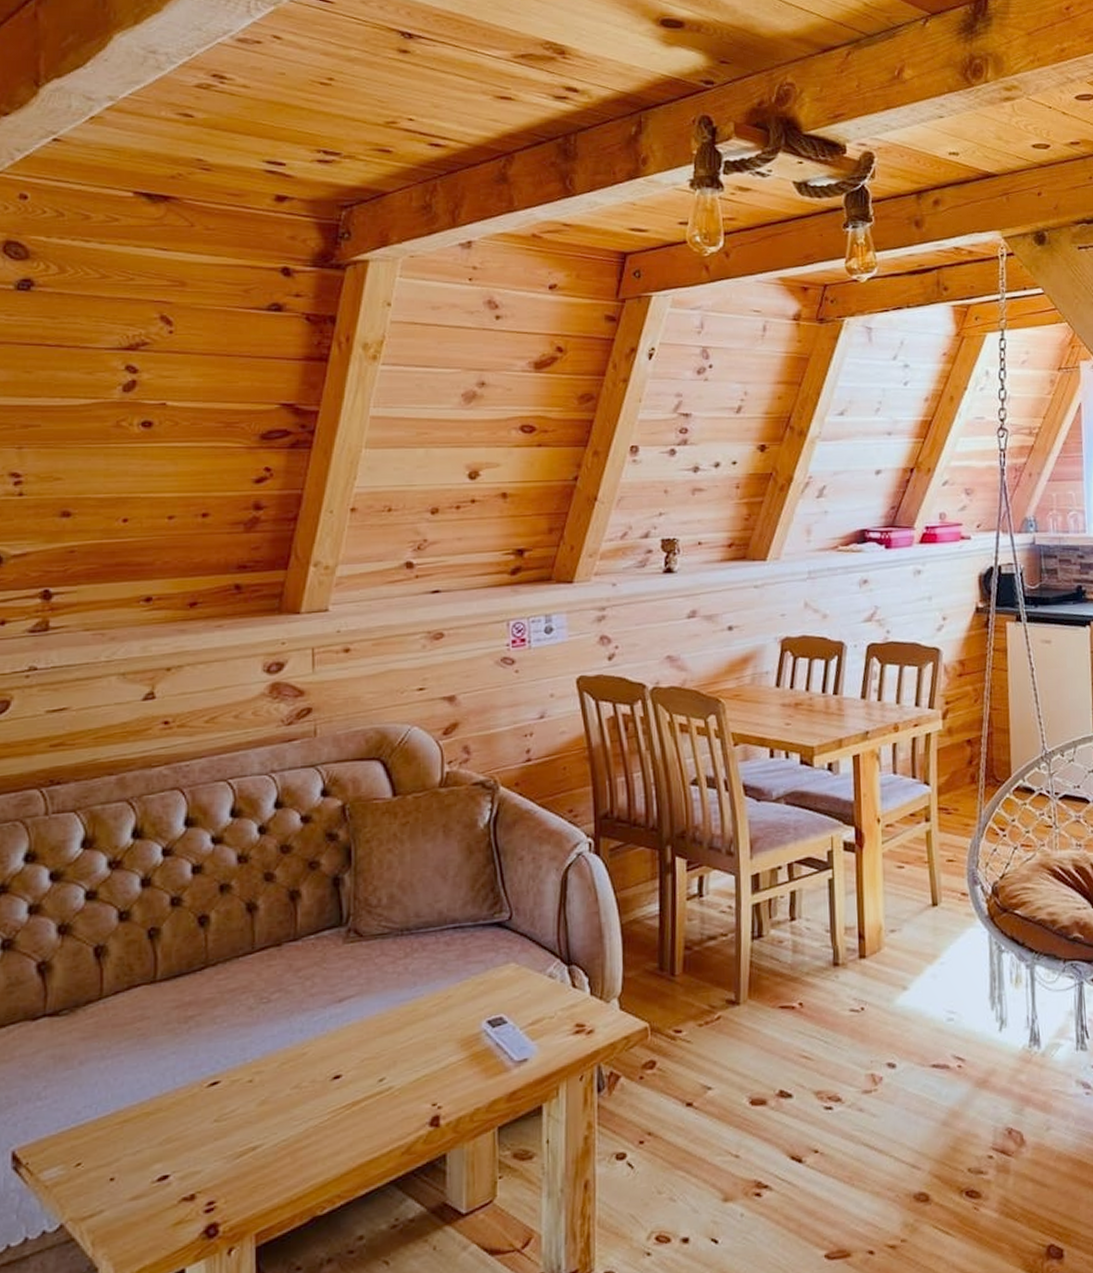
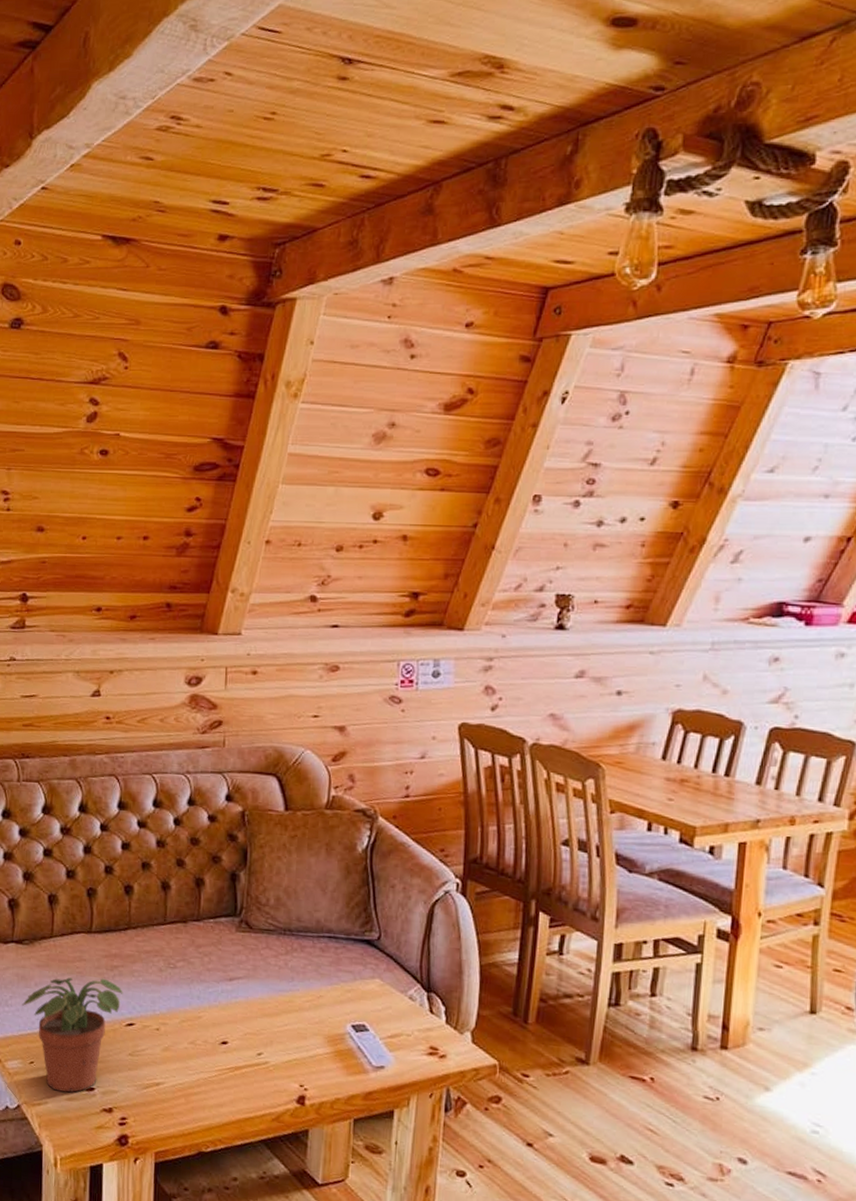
potted plant: none [61,1034,203,1192] -> present [22,977,123,1093]

